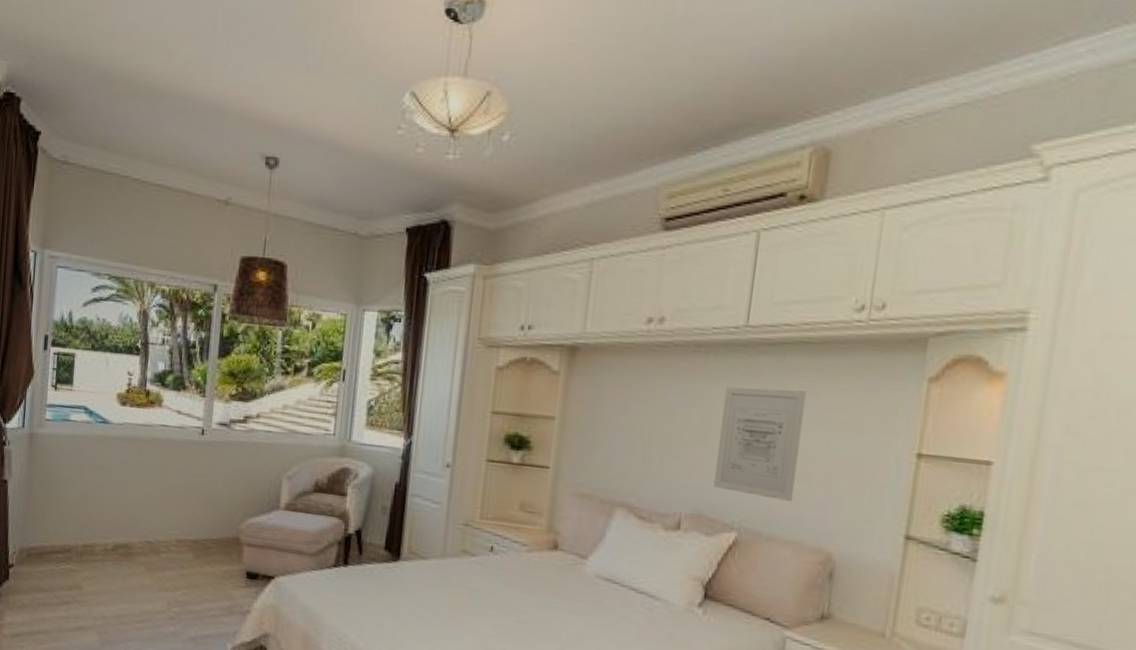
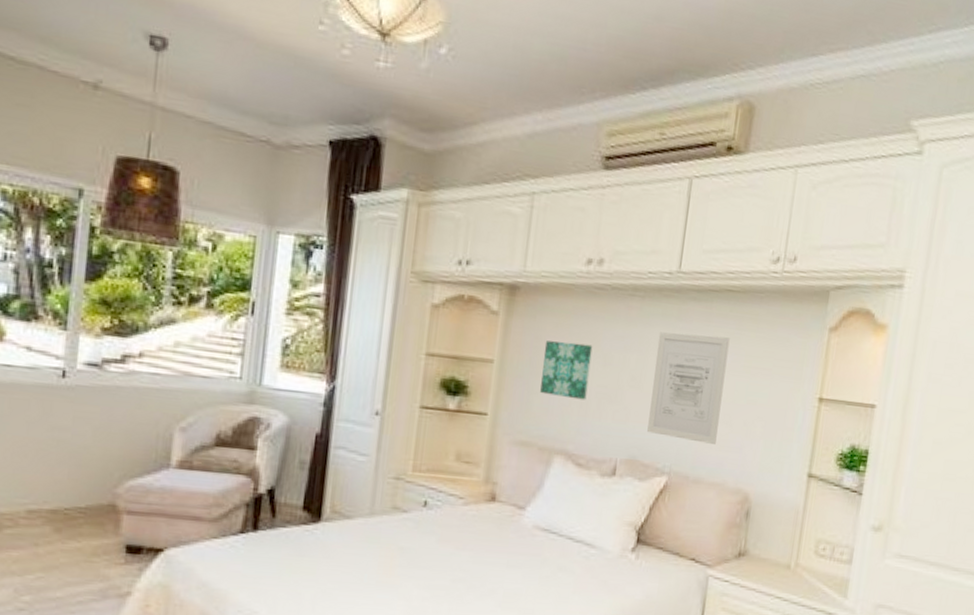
wall art: none [601,398,654,455] -> present [540,341,593,400]

